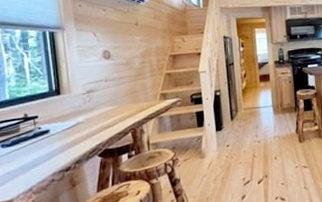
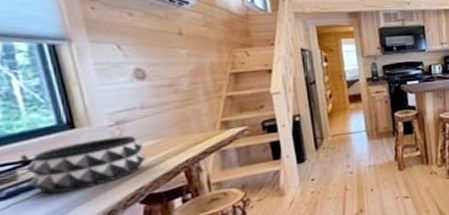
decorative bowl: none [26,101,105,144] -> present [26,135,146,194]

